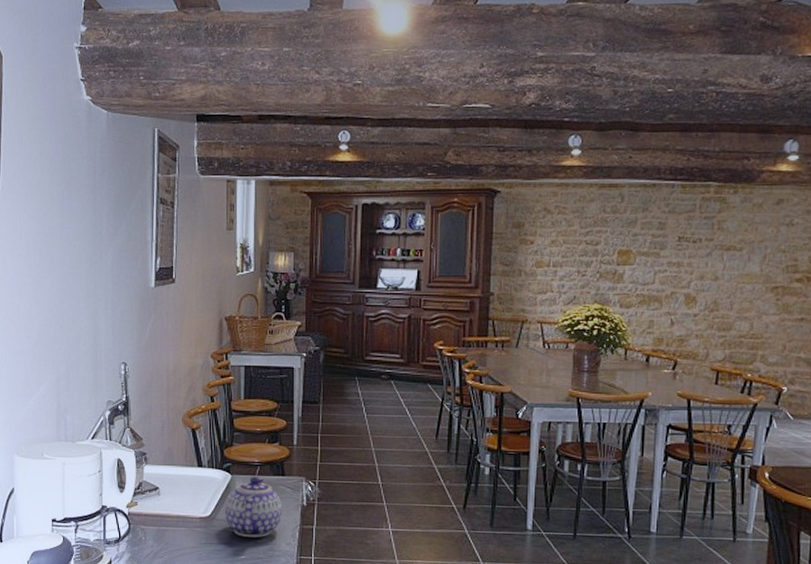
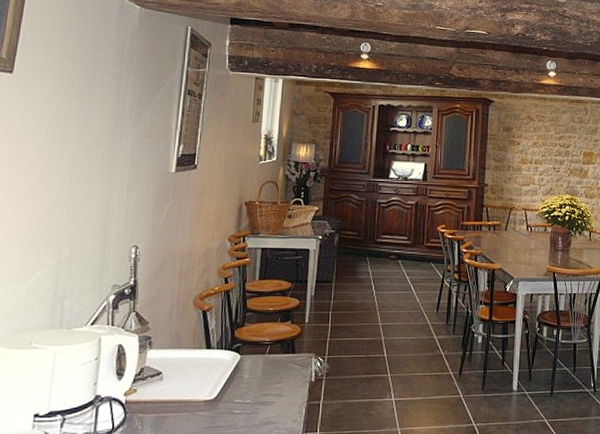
teapot: present [224,477,283,537] -> none [231,356,291,417]

